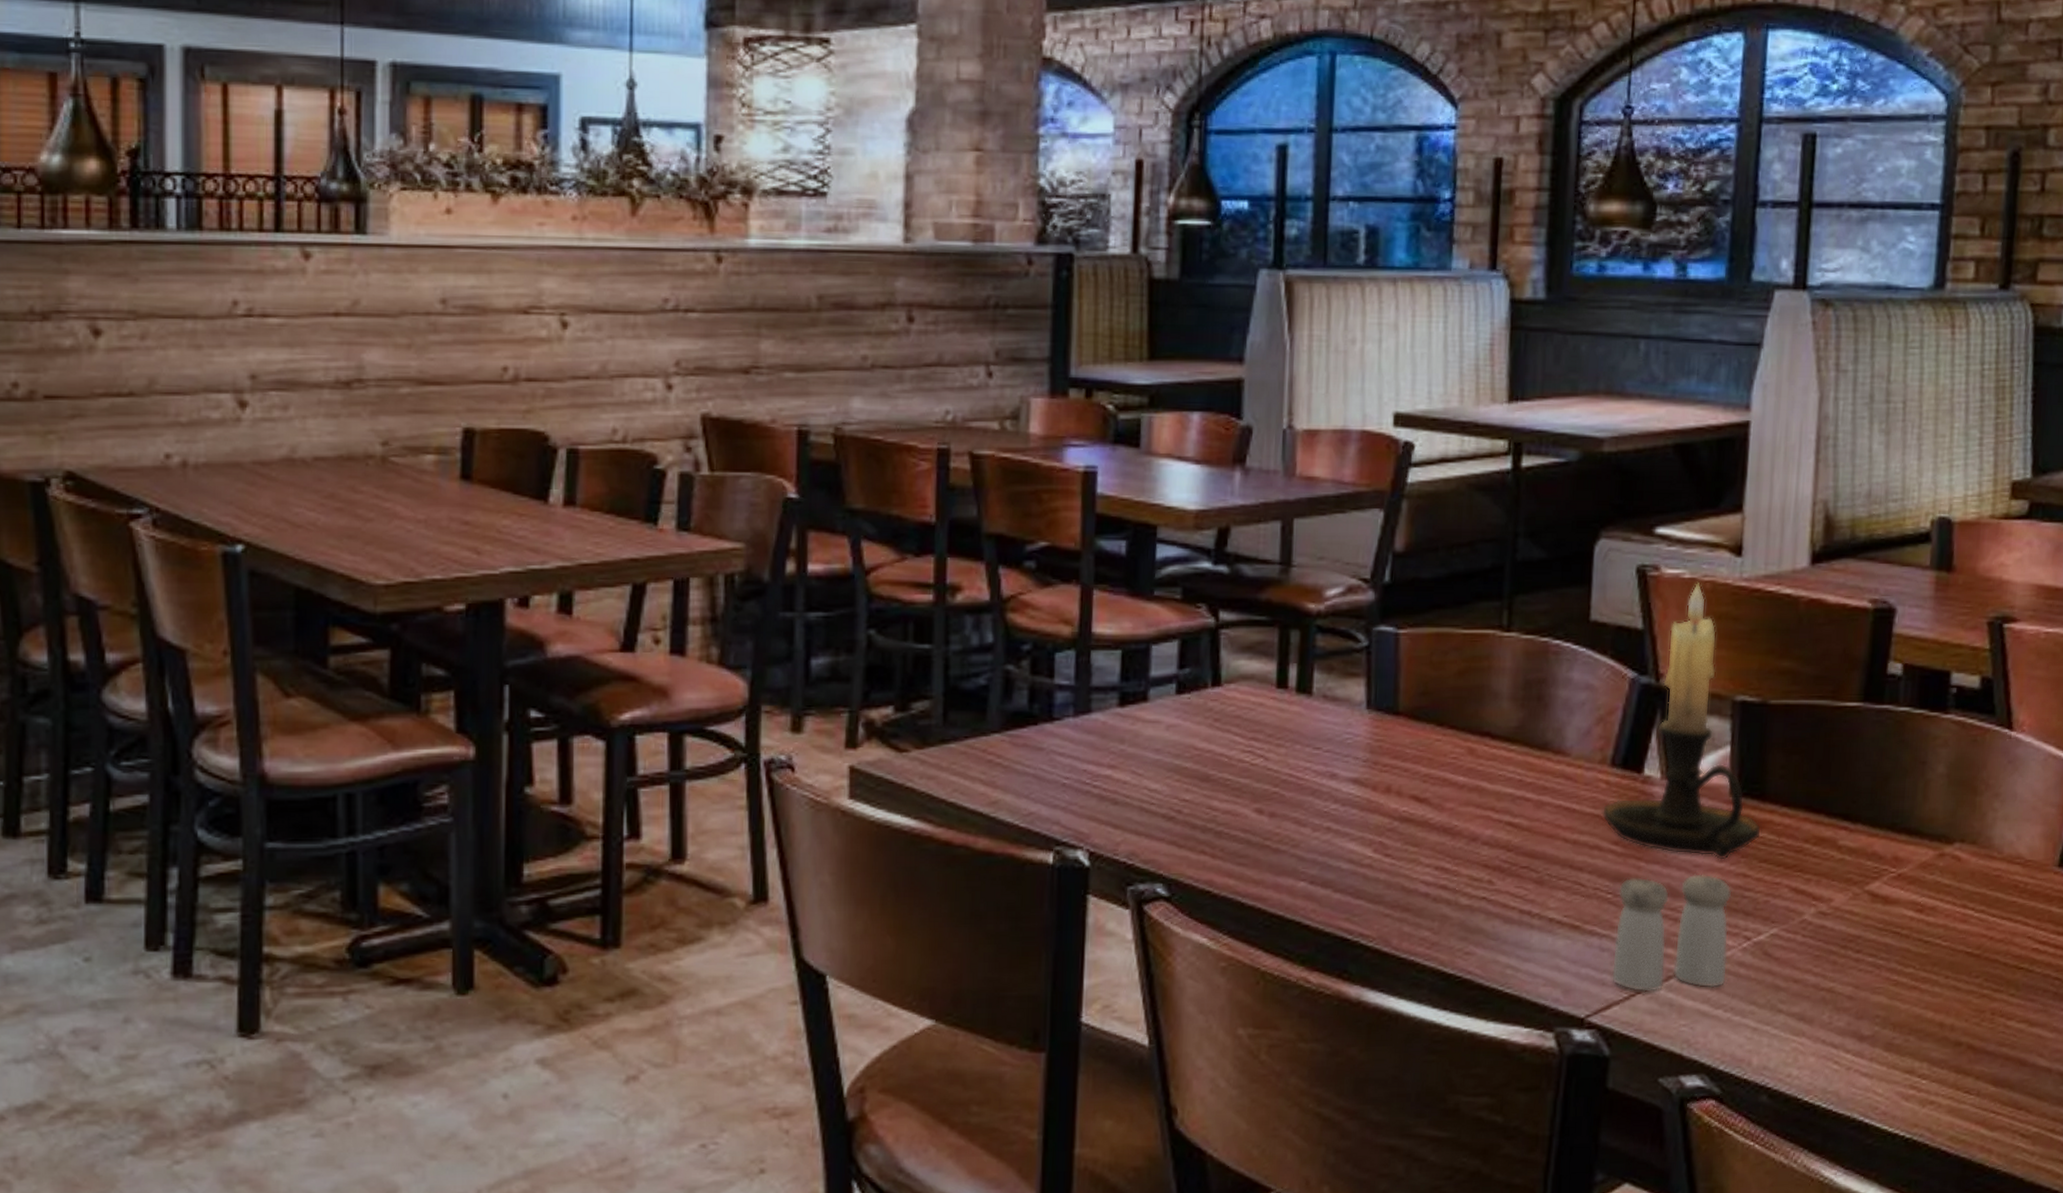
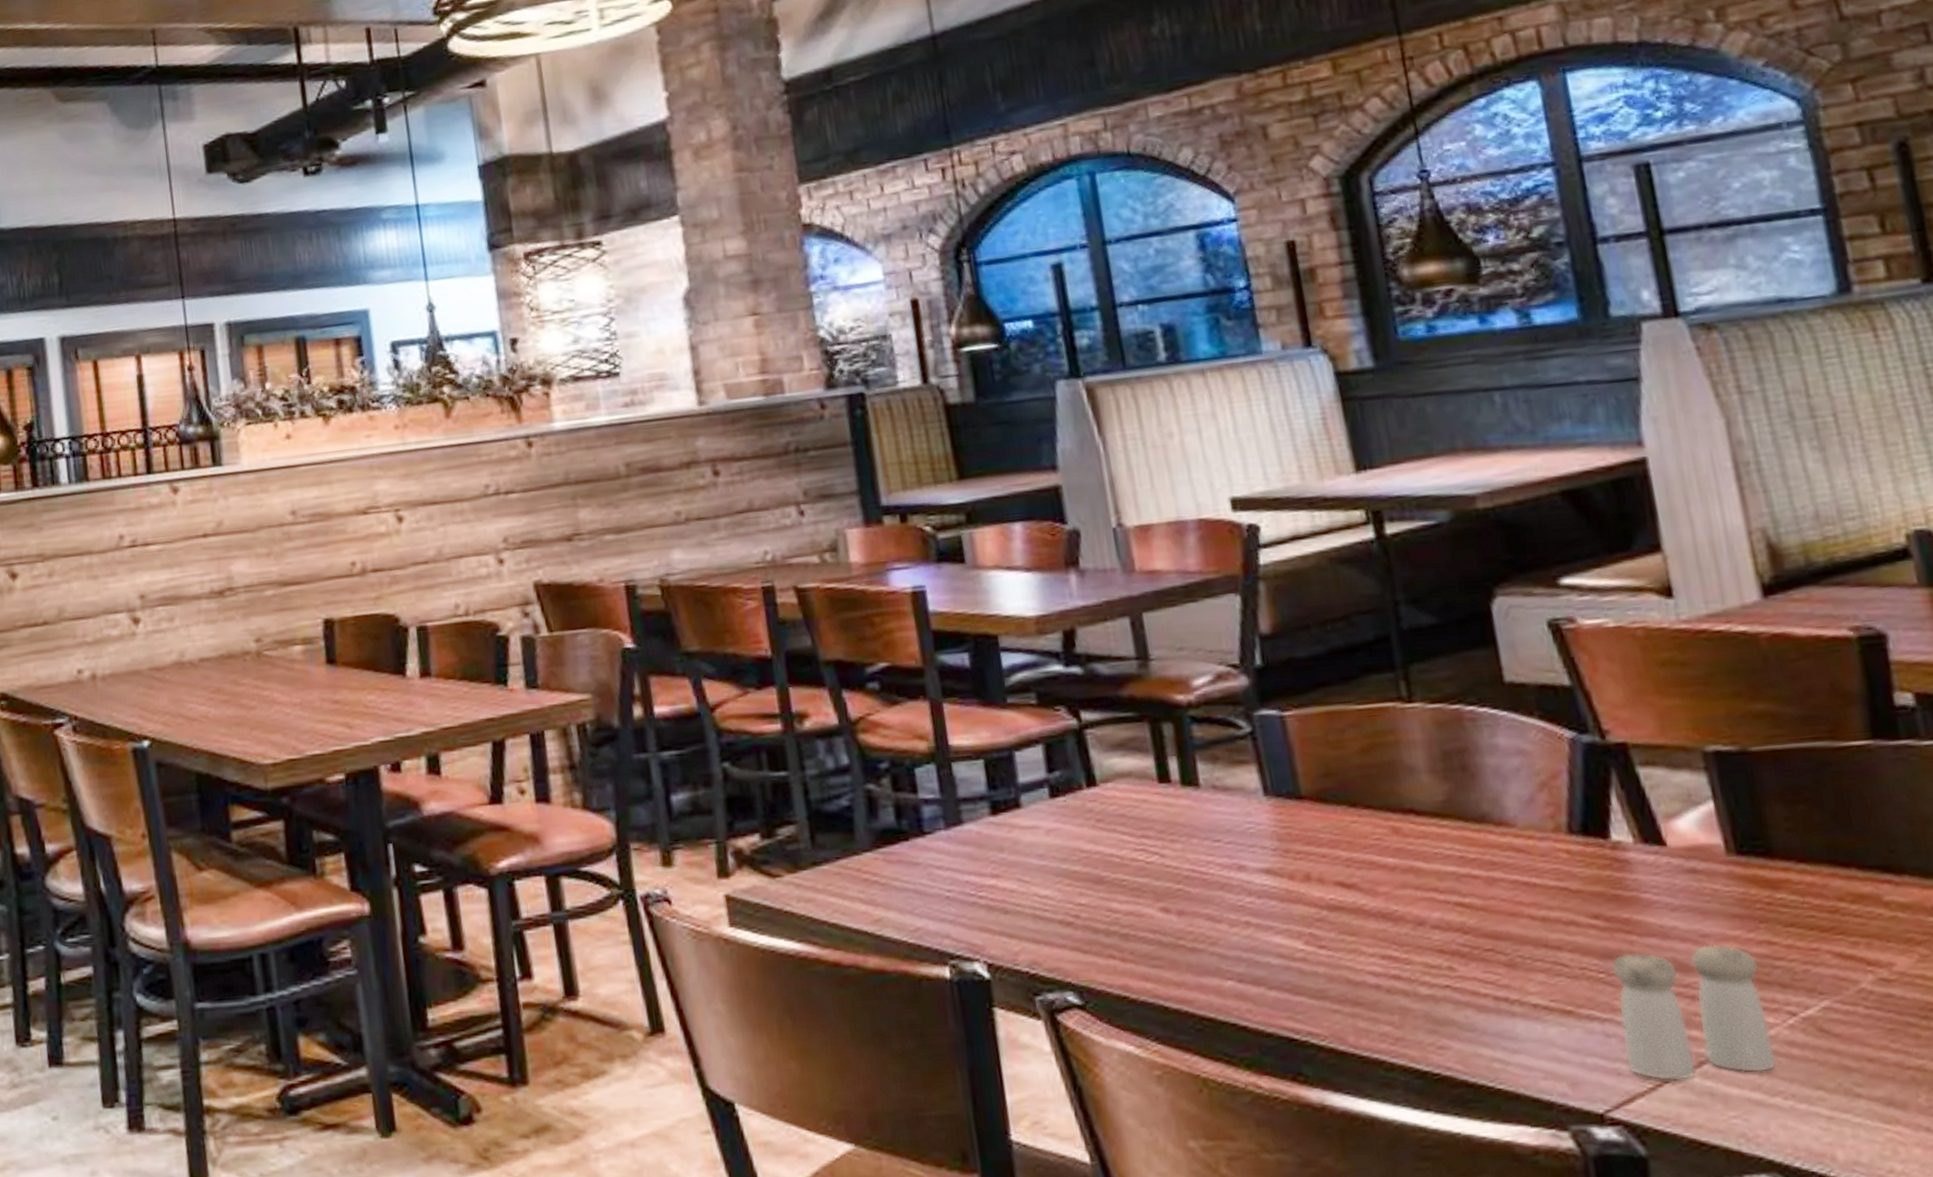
candle holder: present [1601,581,1761,860] -> none [1568,629,1777,928]

